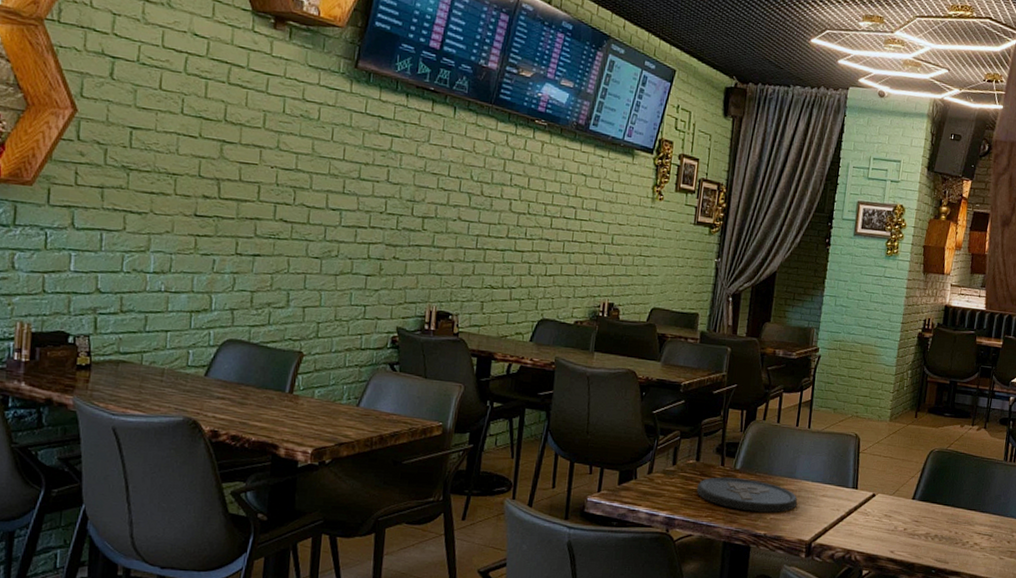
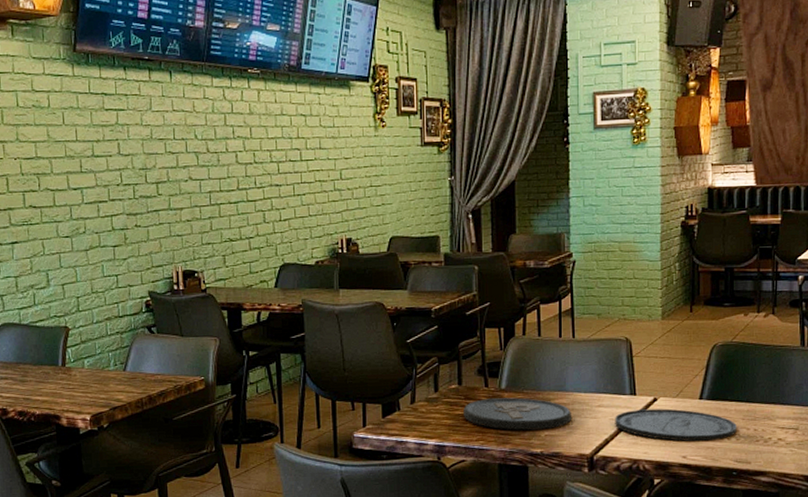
plate: none [835,503,941,540] -> present [615,408,737,442]

